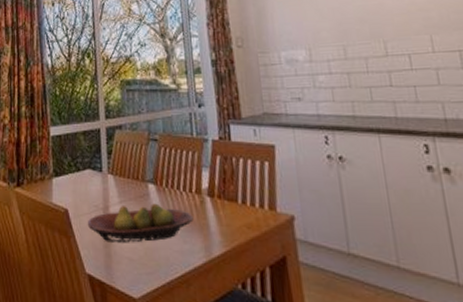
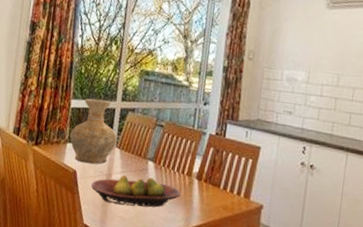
vase: none [54,121,108,199] -> present [69,98,117,164]

